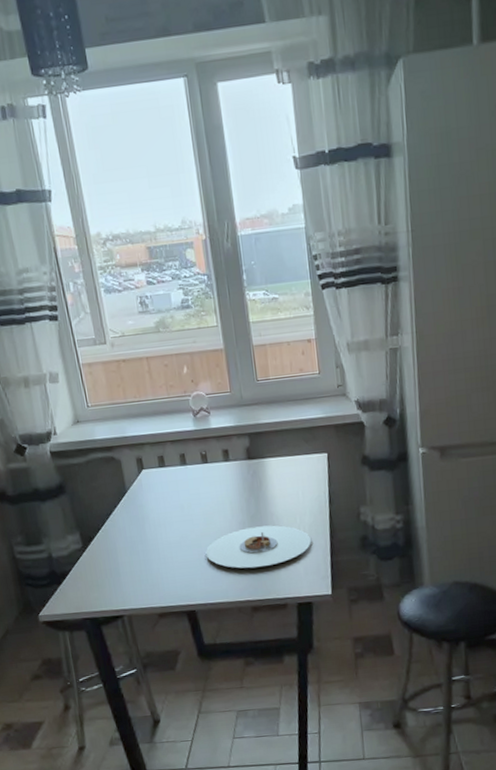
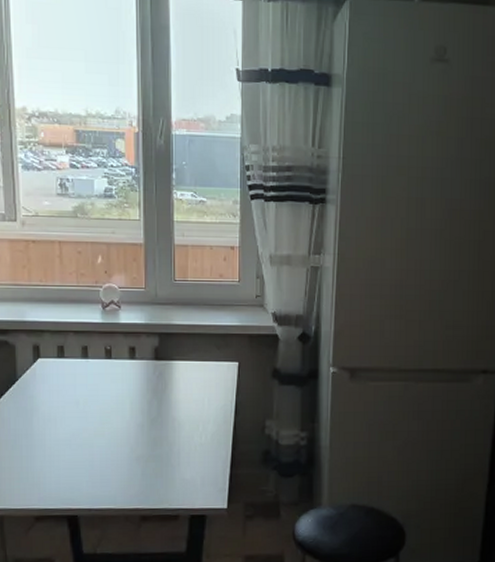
plate: present [205,525,312,569] -> none [97,430,213,475]

